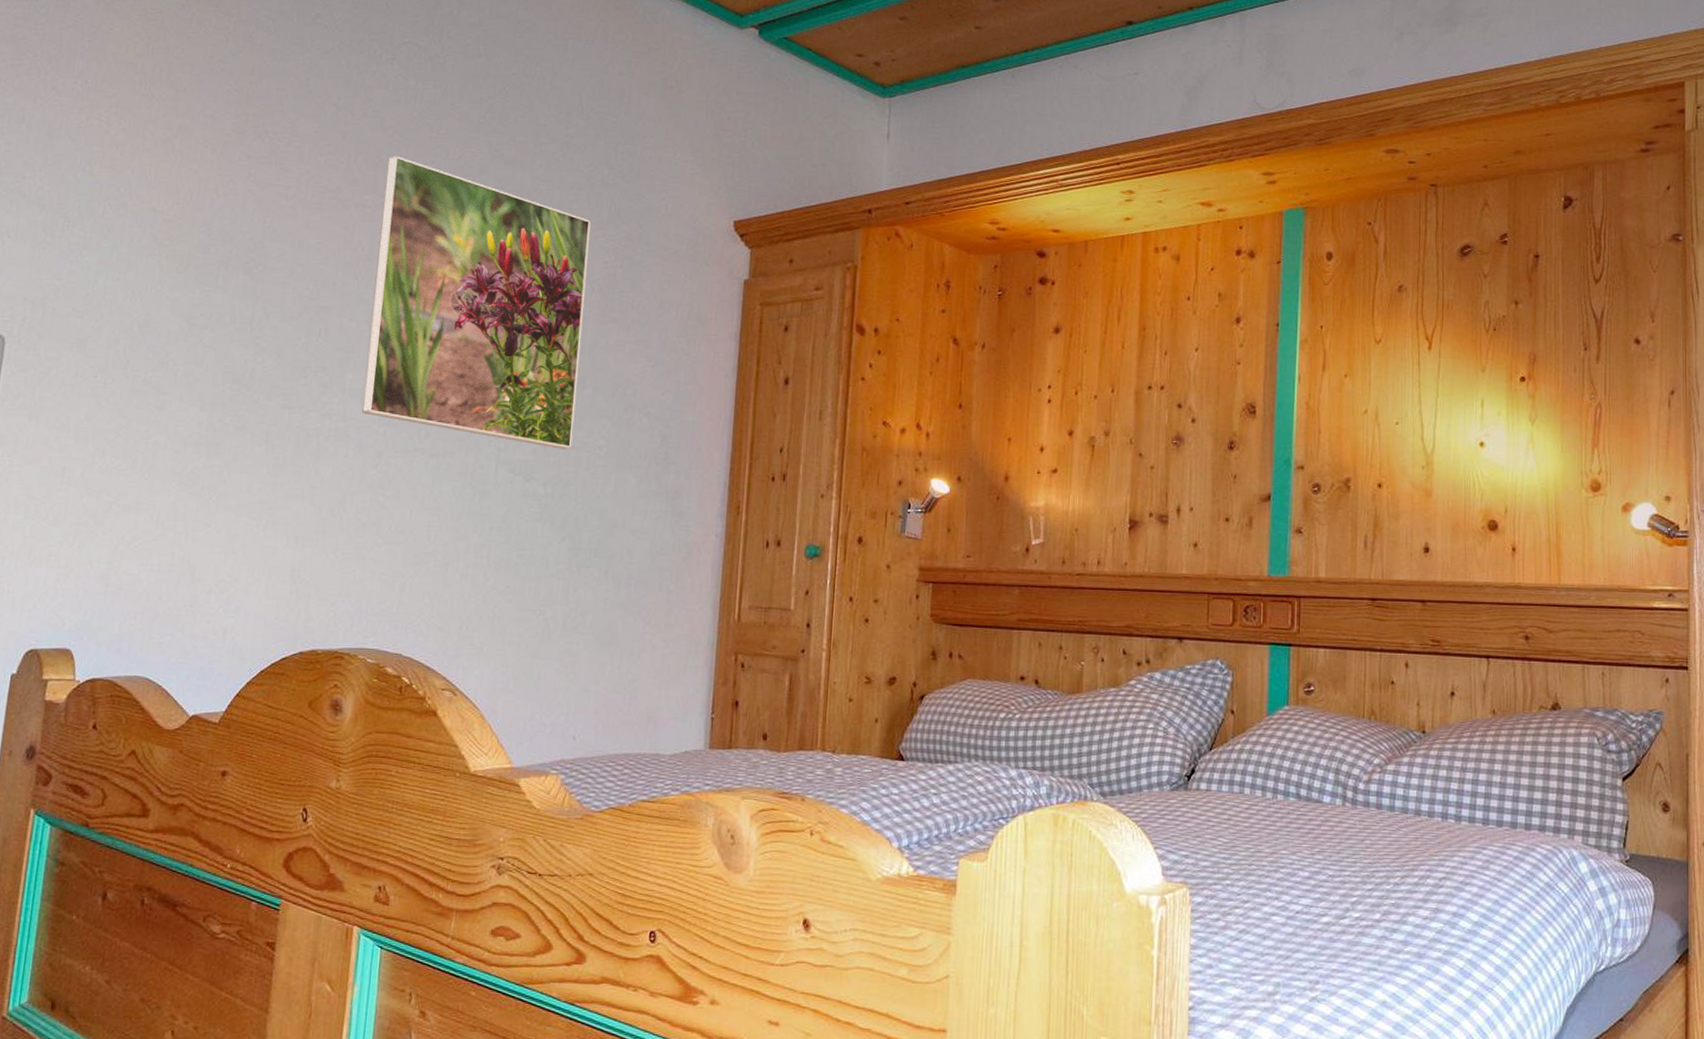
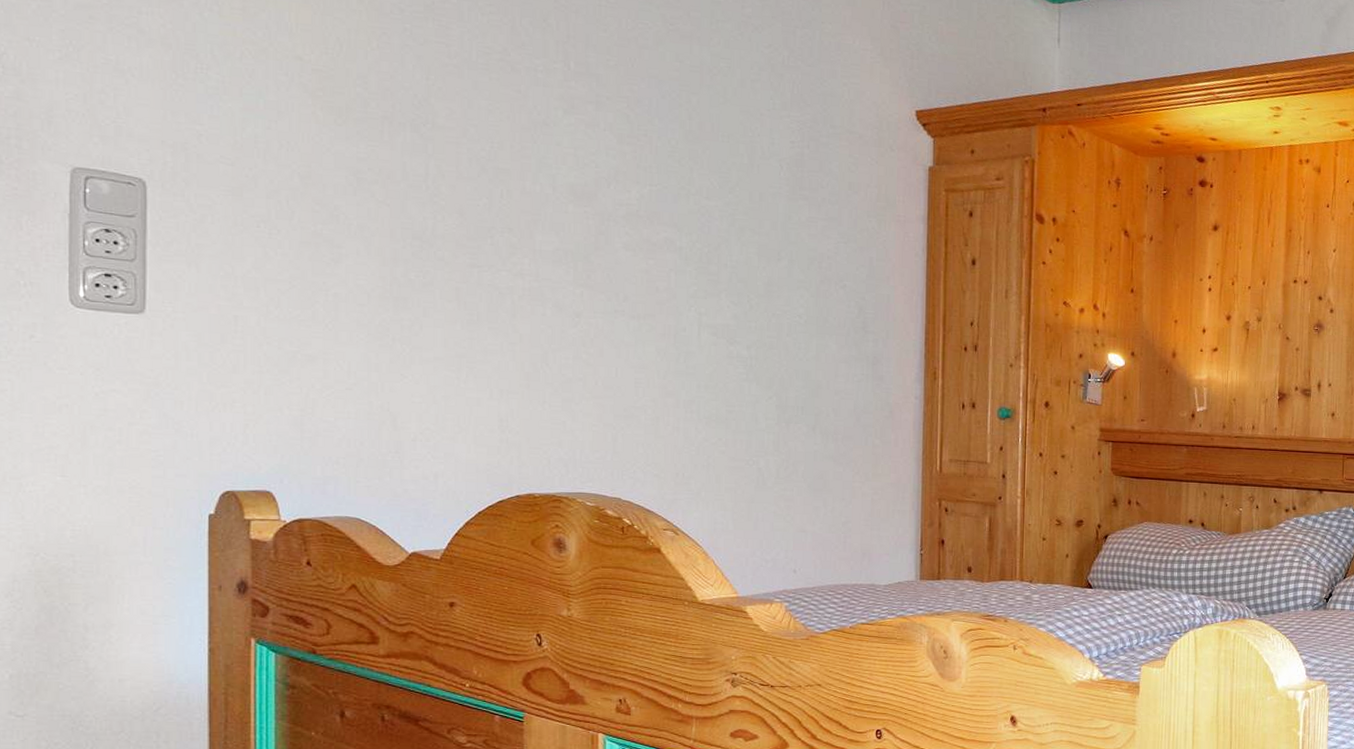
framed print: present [362,155,591,450] -> none [555,20,775,316]

